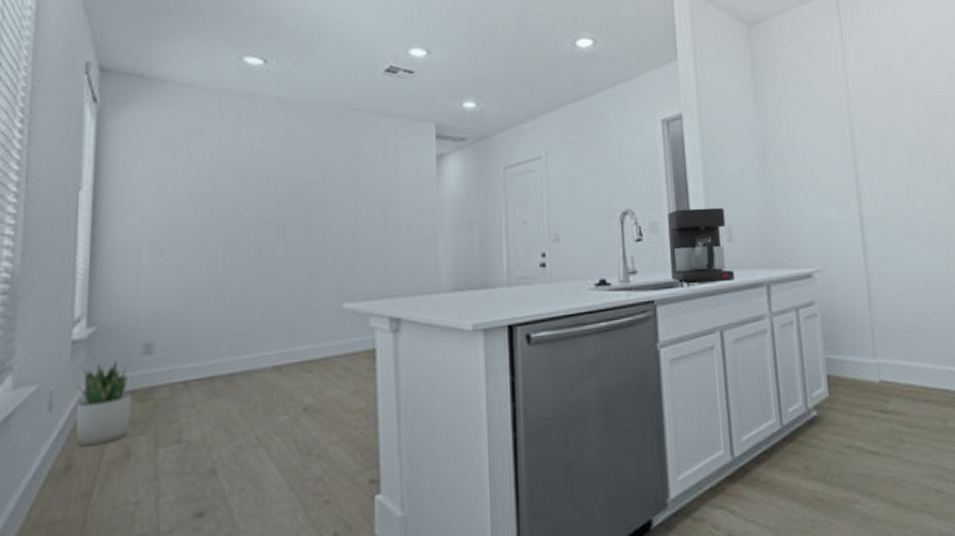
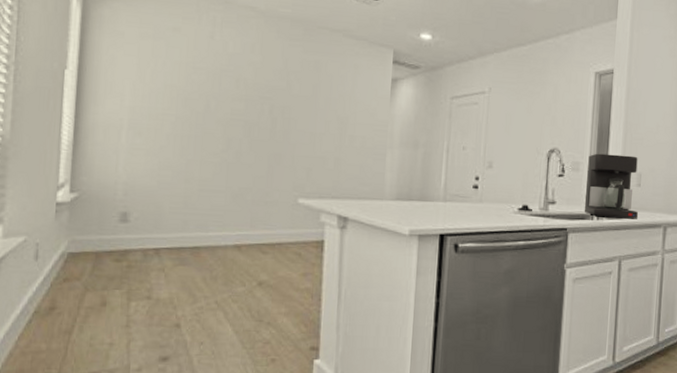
planter: present [75,359,131,447] -> none [58,223,109,293]

